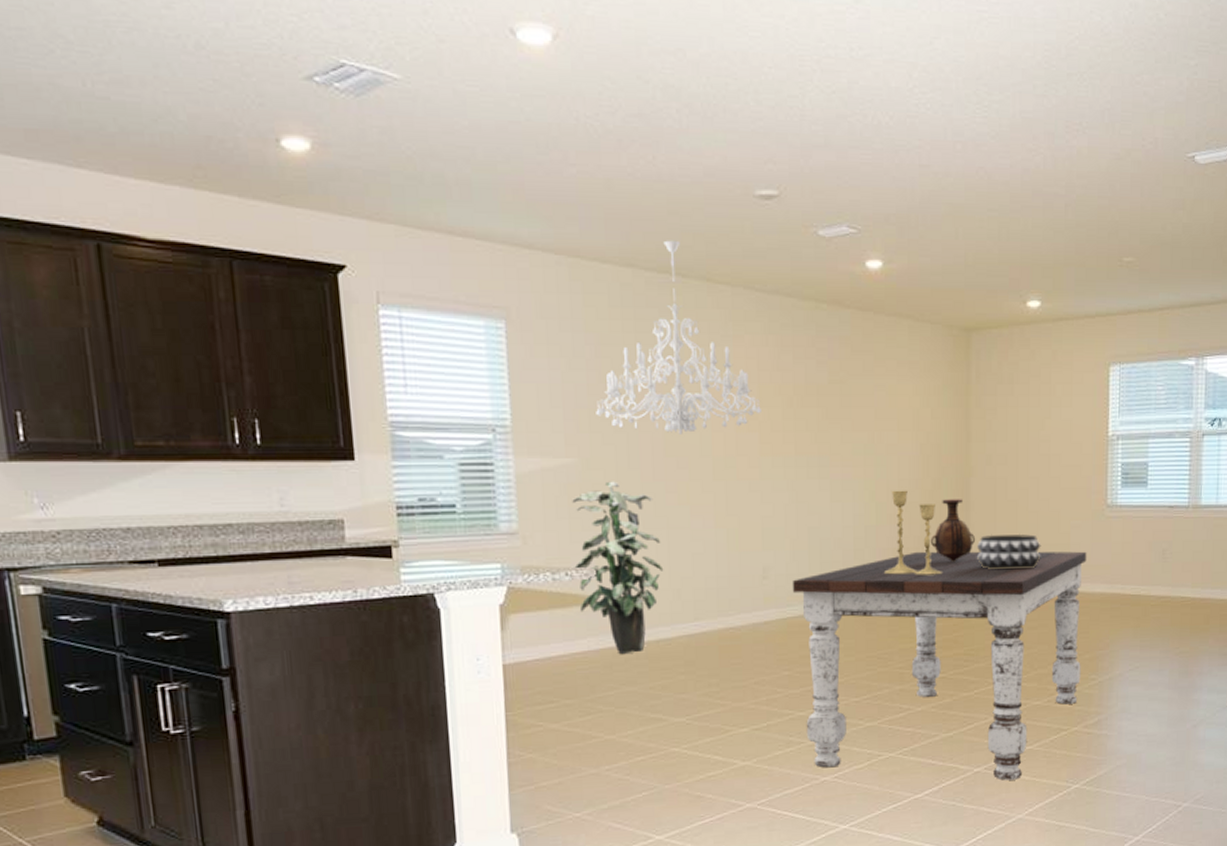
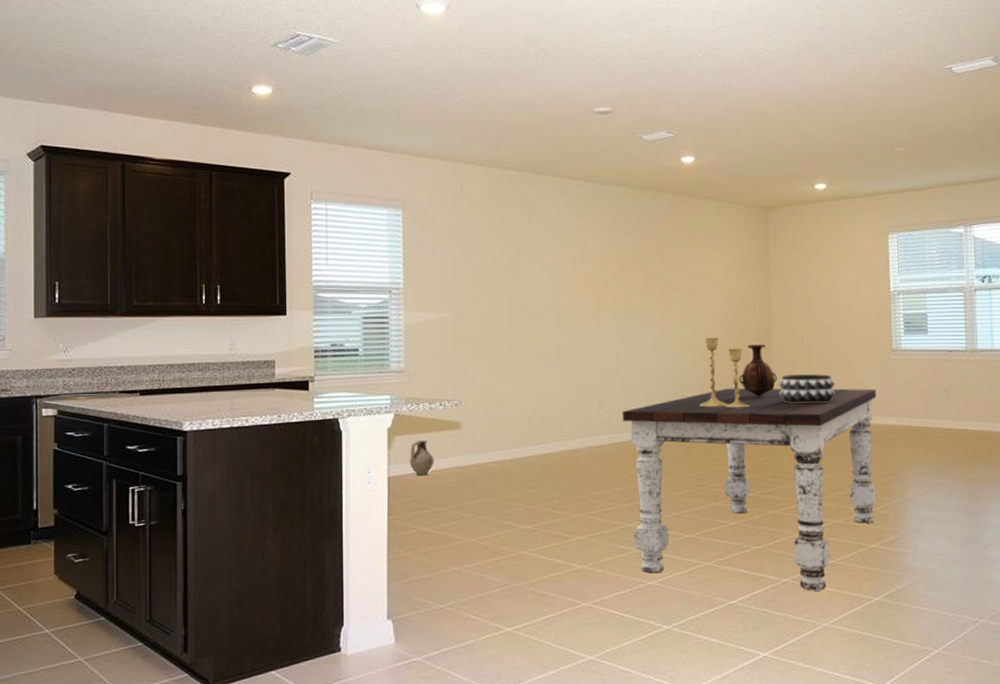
ceramic jug: none [529,619,561,663] -> present [409,441,434,476]
indoor plant: present [572,481,664,654] -> none [447,330,518,470]
chandelier: present [596,240,761,434] -> none [468,147,598,294]

